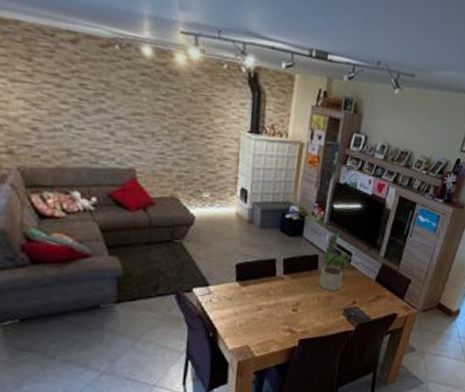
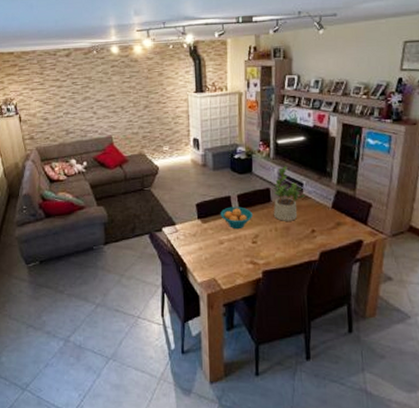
fruit bowl: none [262,271,298,296] -> present [220,206,254,230]
book: present [342,306,372,327] -> none [302,235,336,256]

